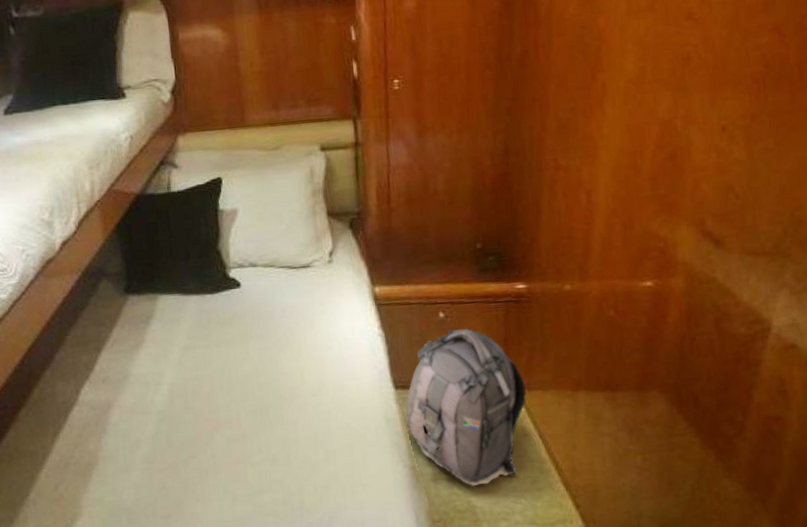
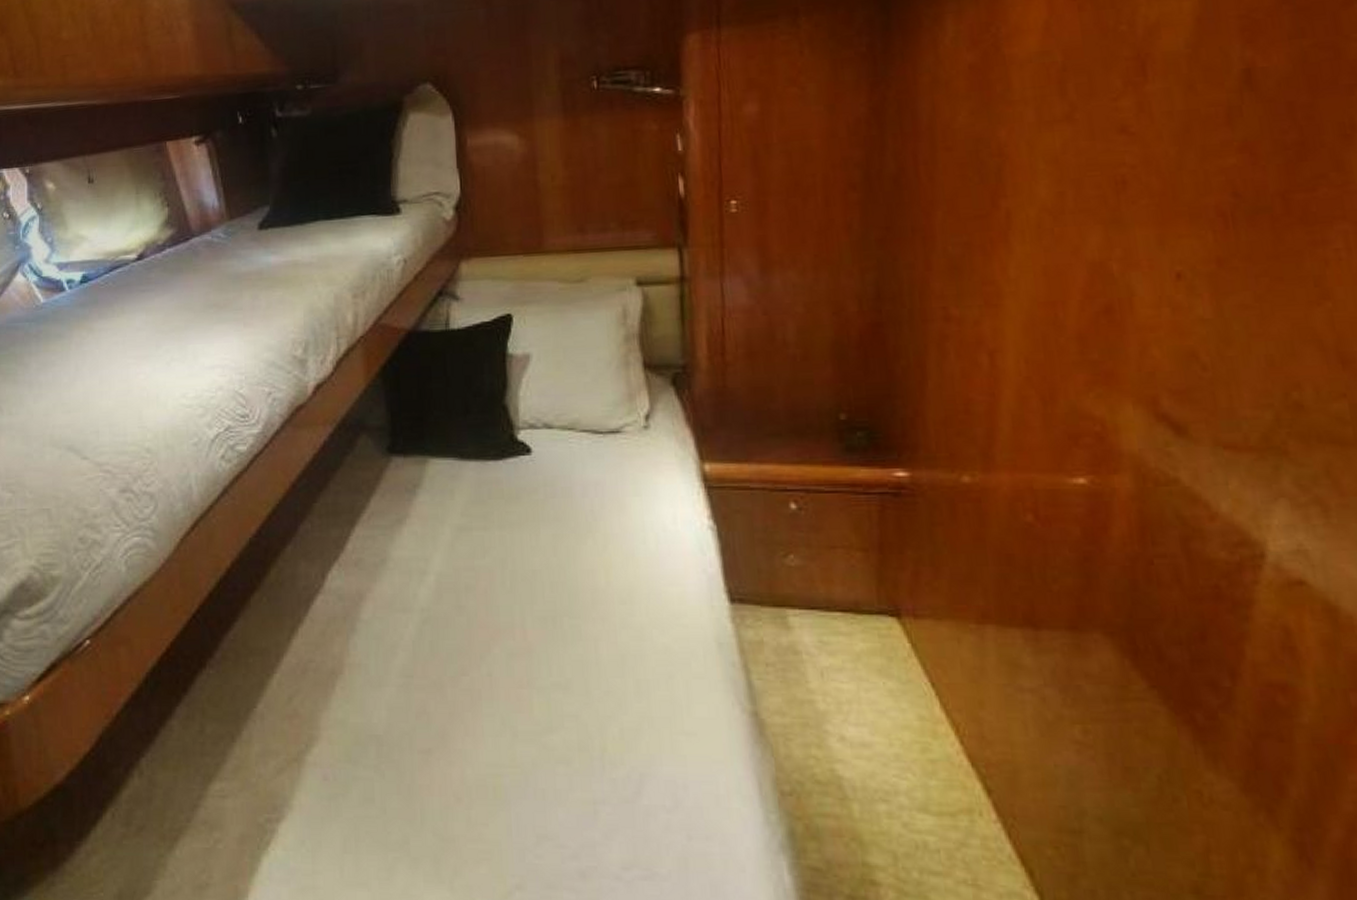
backpack: present [403,328,527,487] -> none [741,526,912,749]

